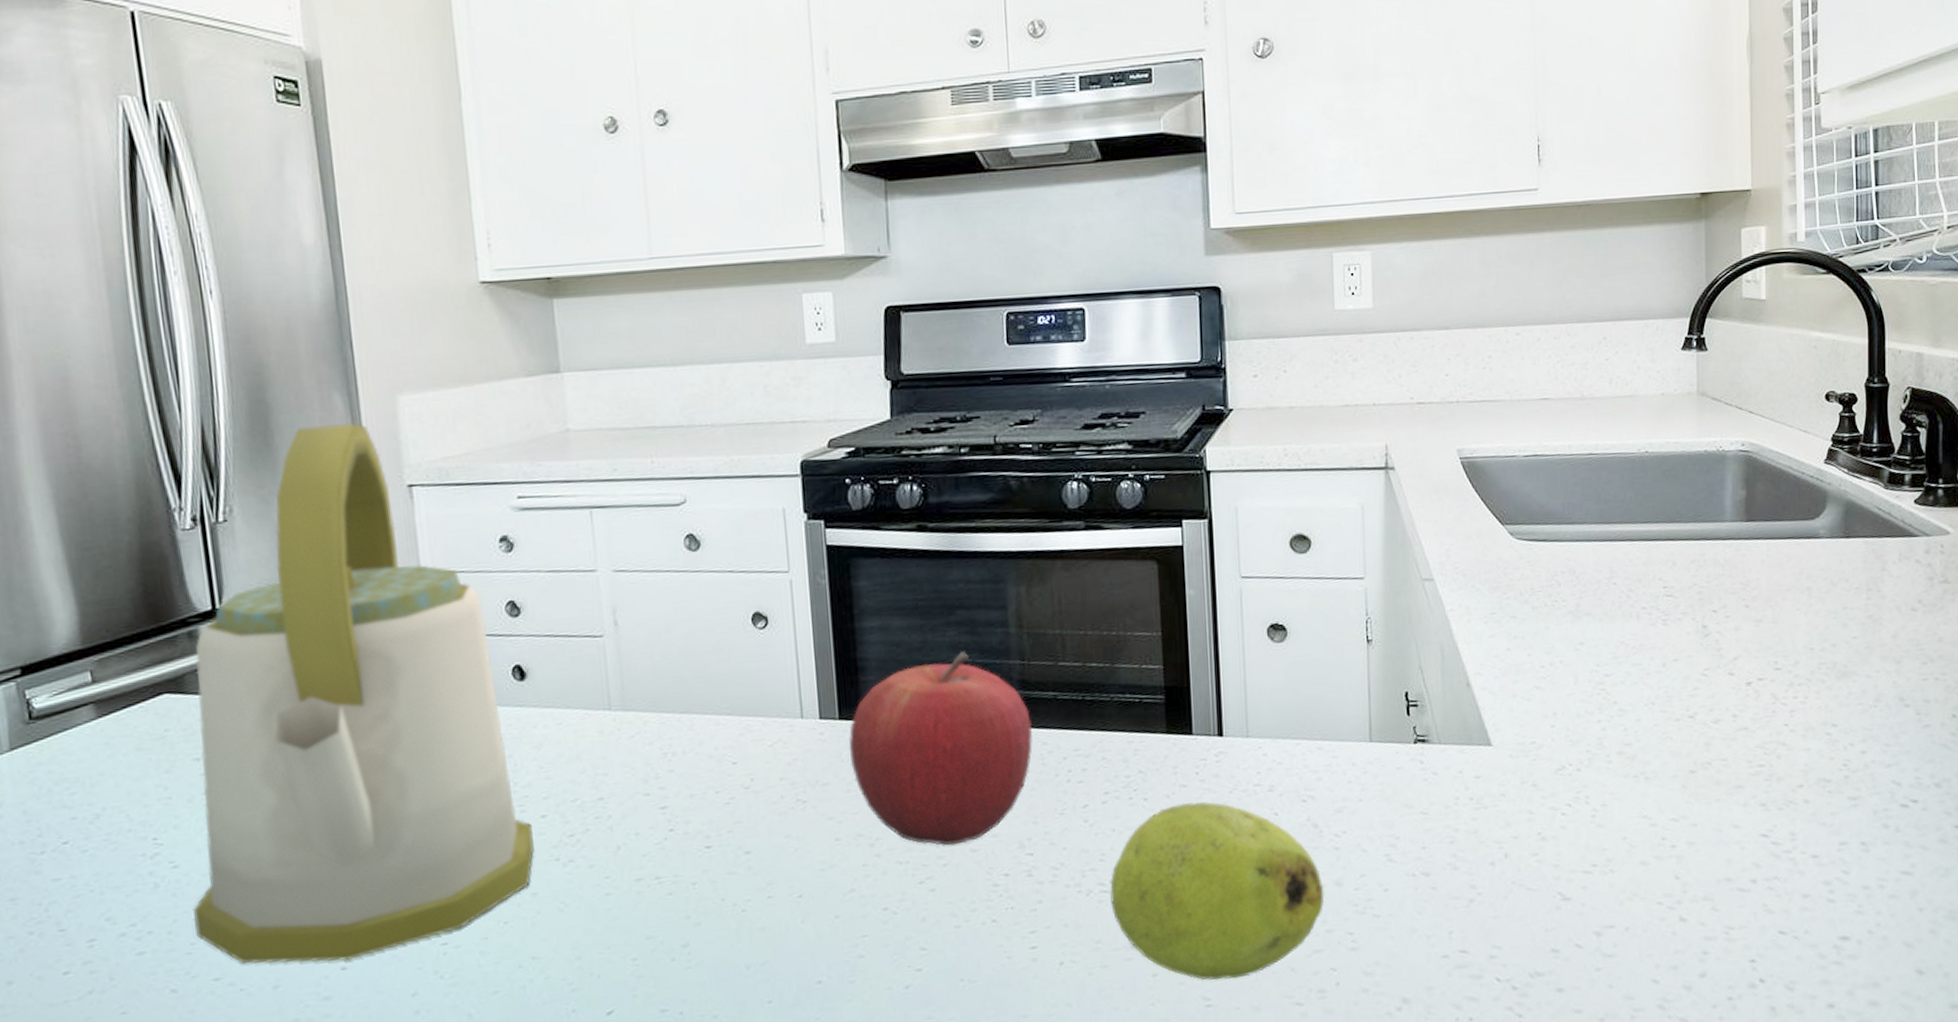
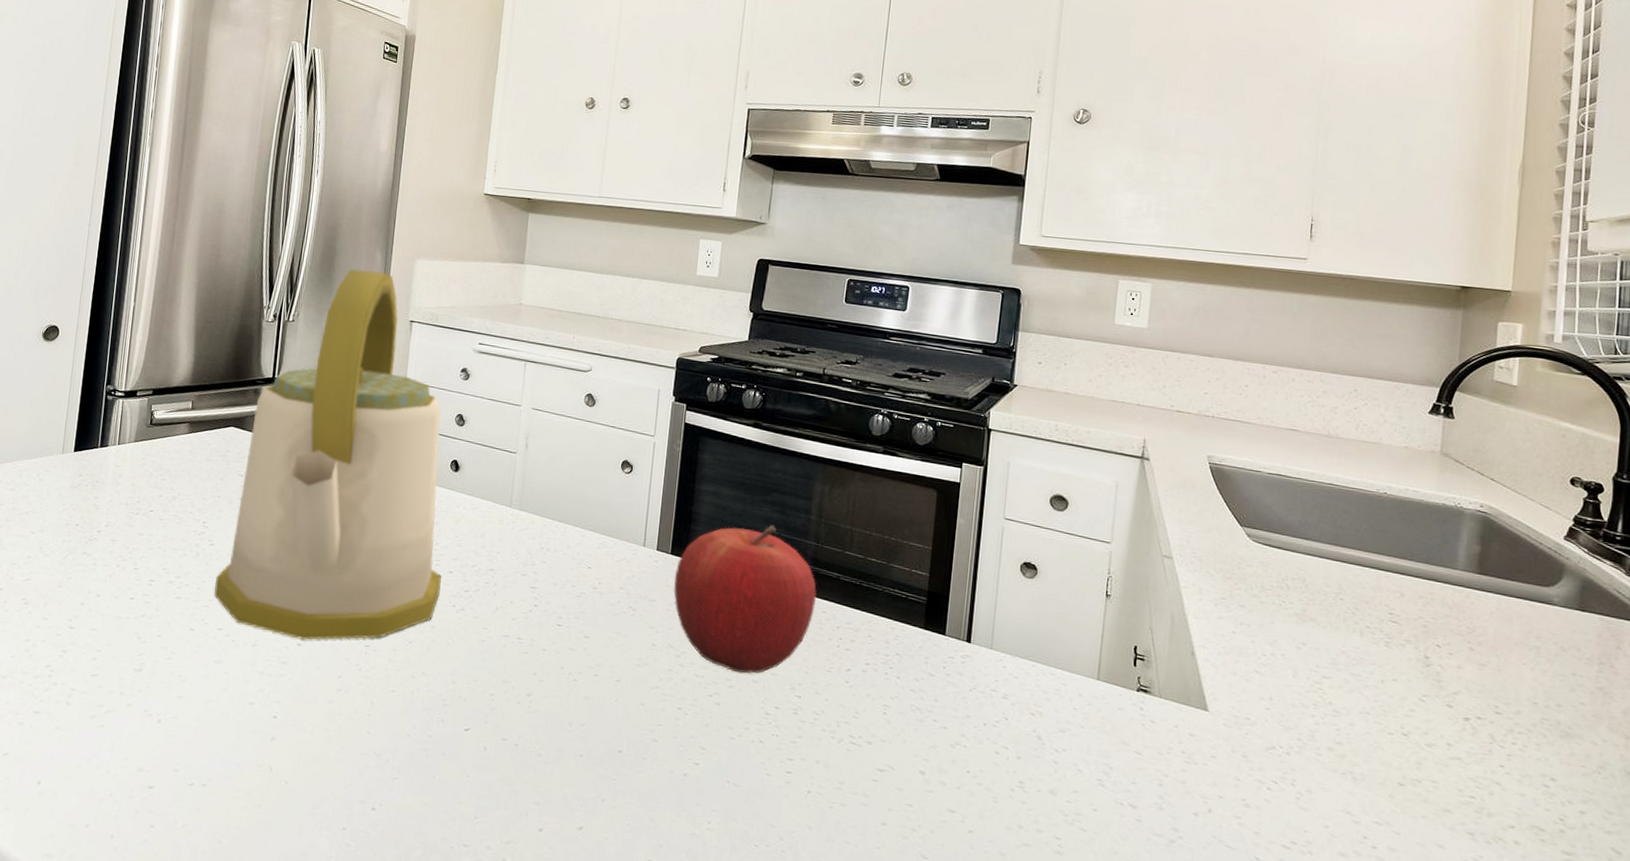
fruit: present [1109,801,1325,980] -> none [856,688,1040,849]

